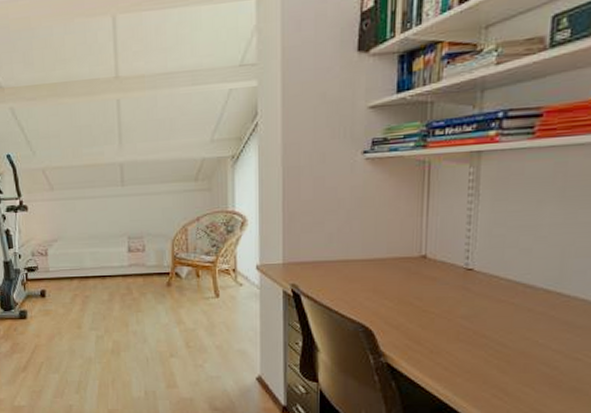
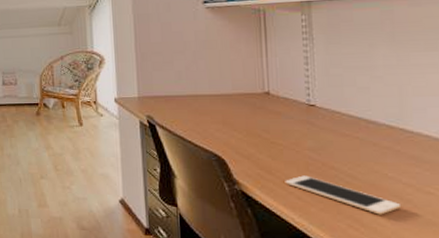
cell phone: none [433,345,548,383] -> present [285,175,402,215]

